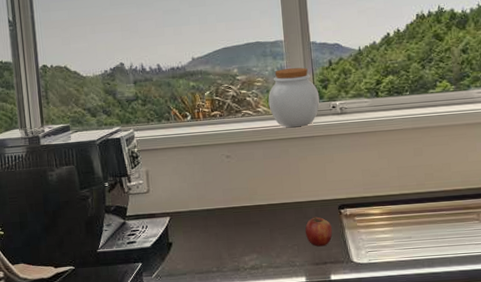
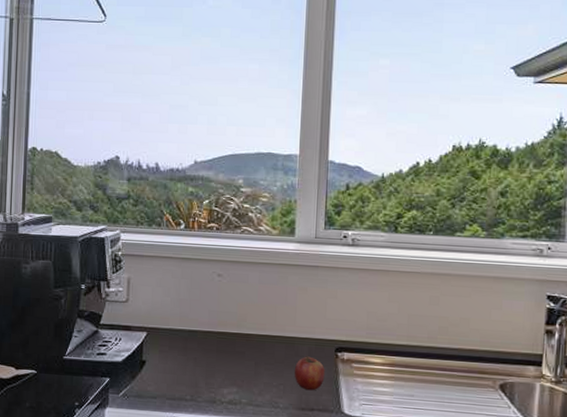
jar: present [268,67,320,128] -> none [272,186,331,254]

